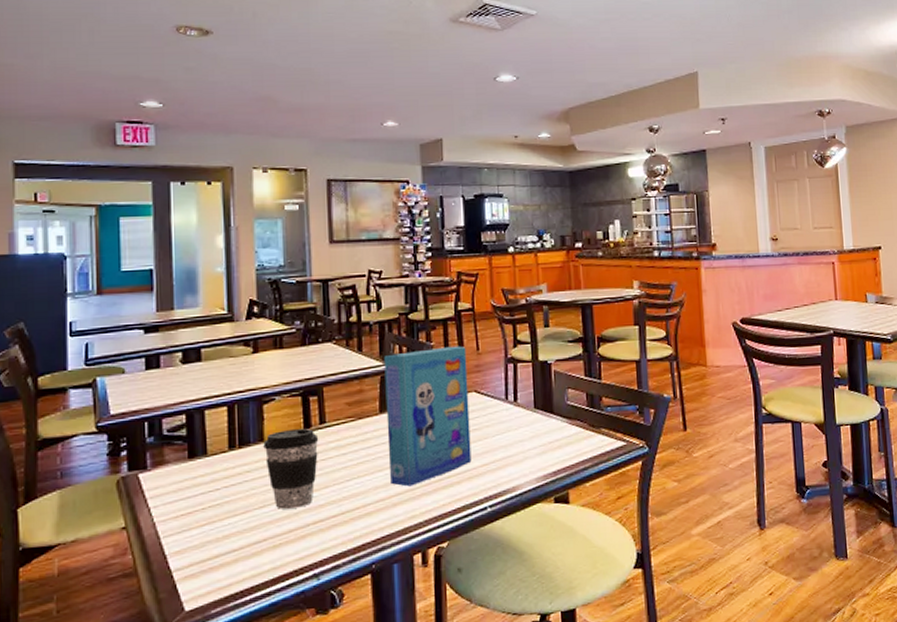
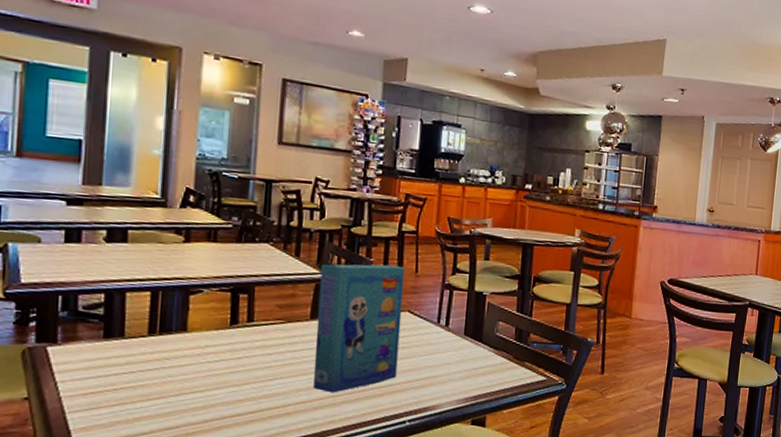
coffee cup: present [263,429,319,509] -> none [185,323,245,400]

